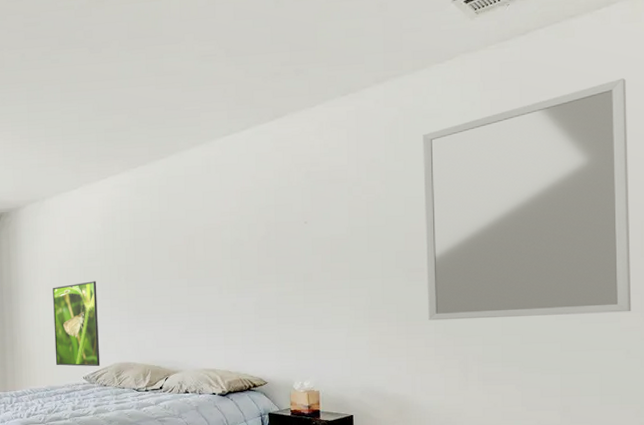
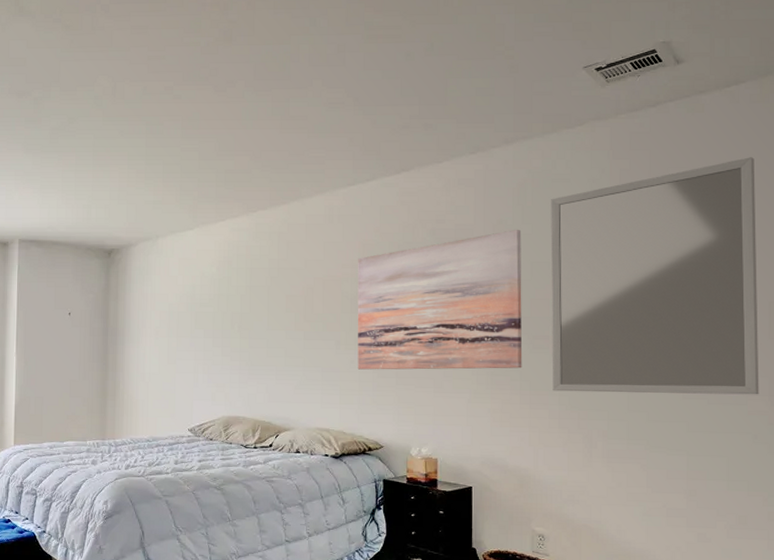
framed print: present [53,281,100,367] -> none [159,327,208,419]
wall art: none [236,166,399,312] -> present [357,229,523,370]

